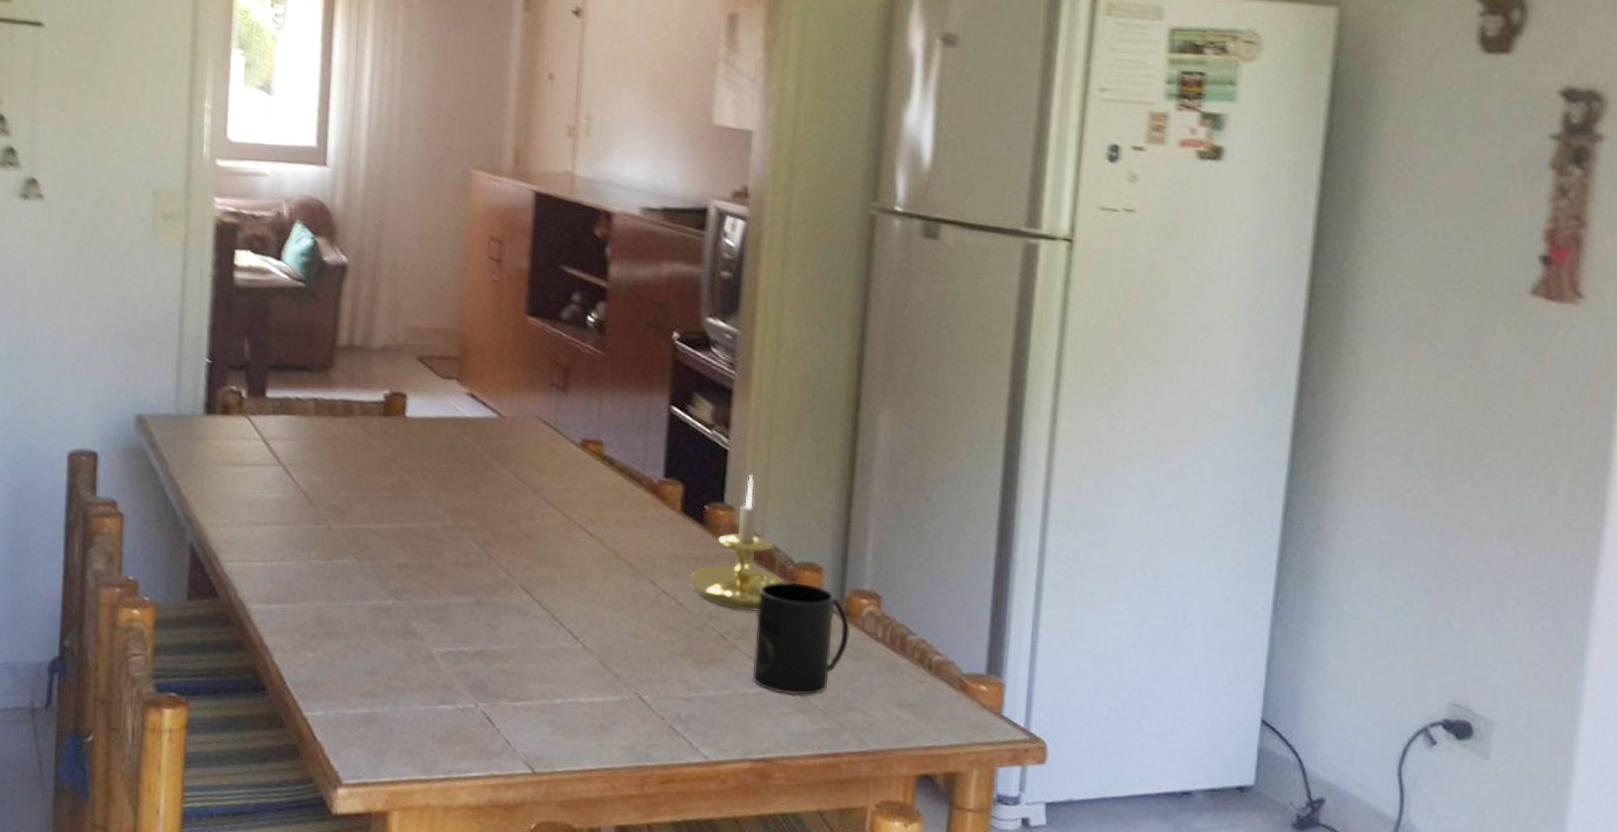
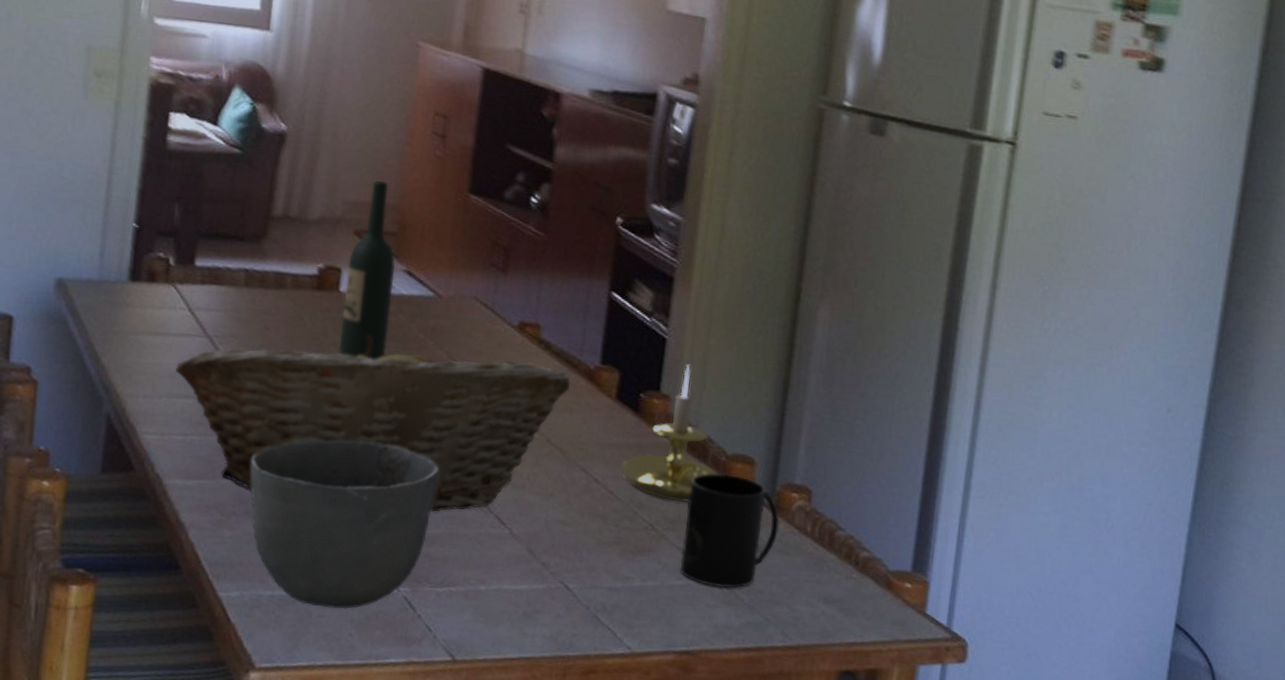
fruit basket: none [253,457,635,628] -> present [175,335,571,512]
bowl: none [329,561,511,725] -> present [250,440,440,609]
wine bottle: none [407,307,459,482] -> present [338,180,396,361]

